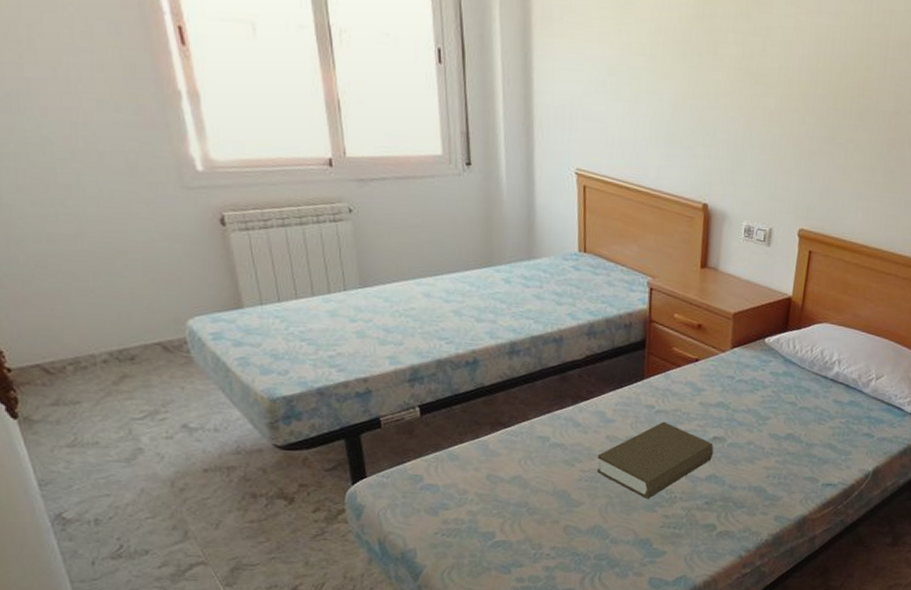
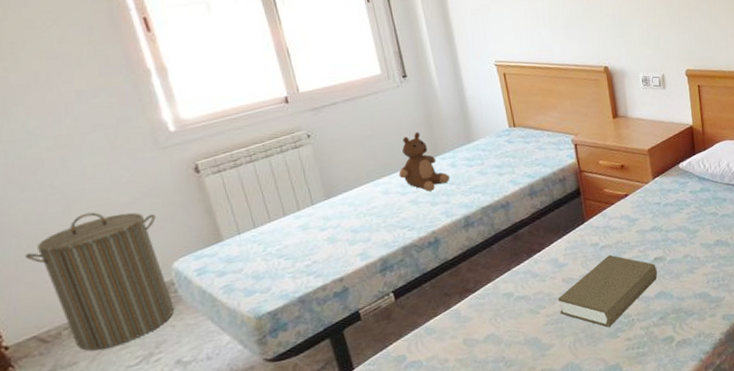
laundry hamper: none [33,243,185,395] -> present [25,212,175,351]
teddy bear: none [445,233,501,305] -> present [399,132,450,191]

